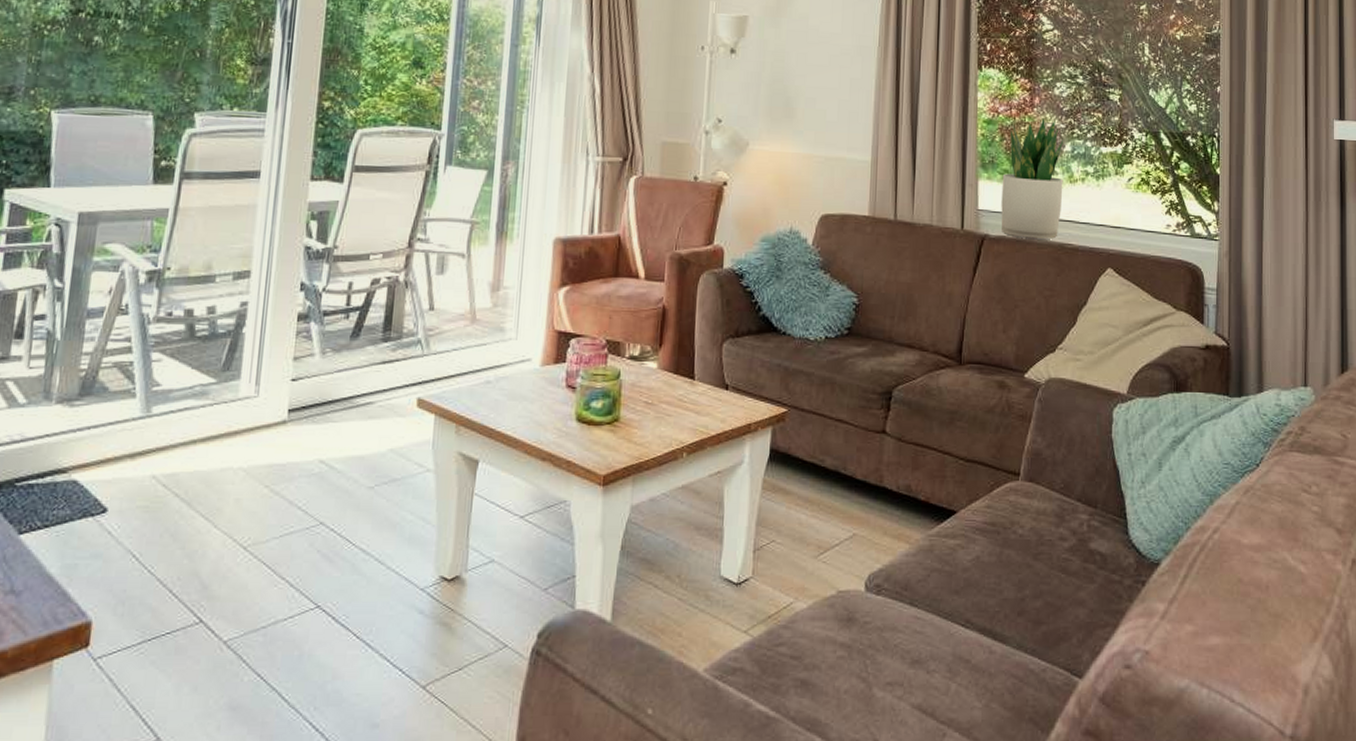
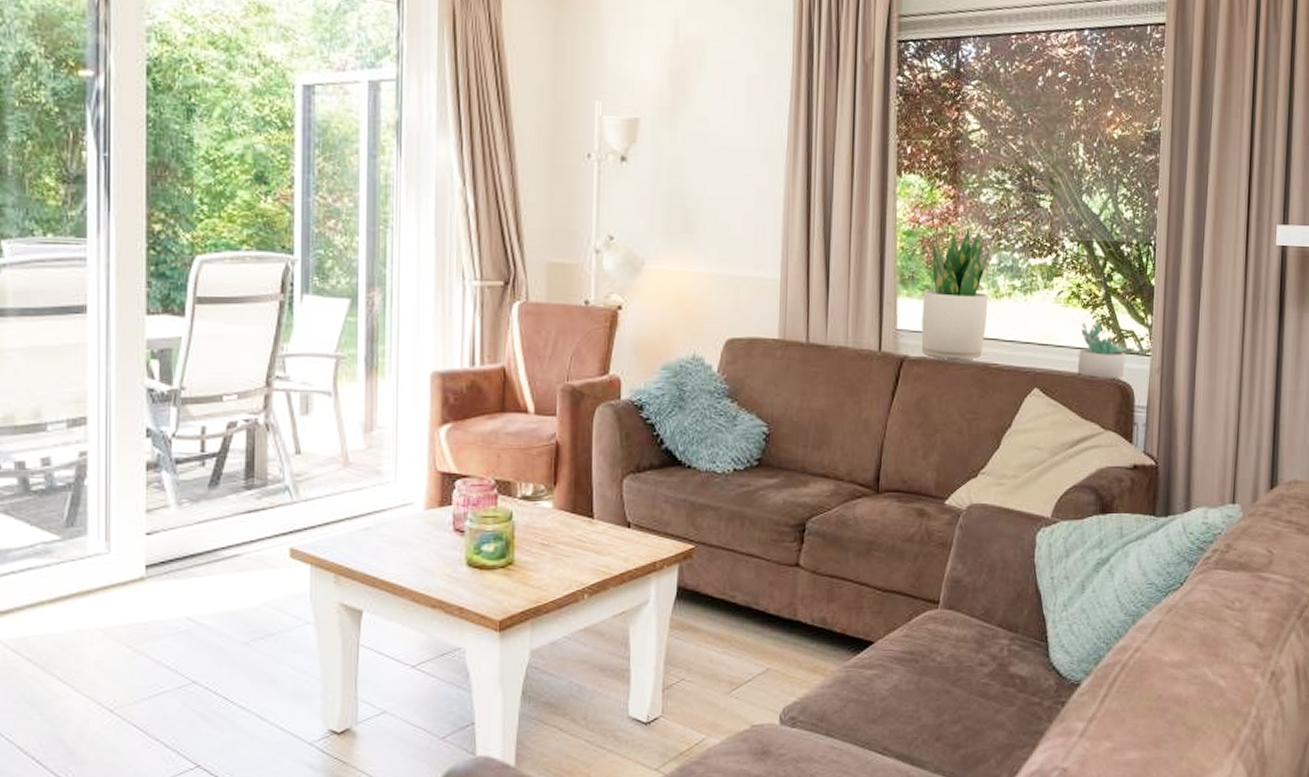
succulent plant: none [1148,206,1197,261] -> present [1077,320,1128,378]

